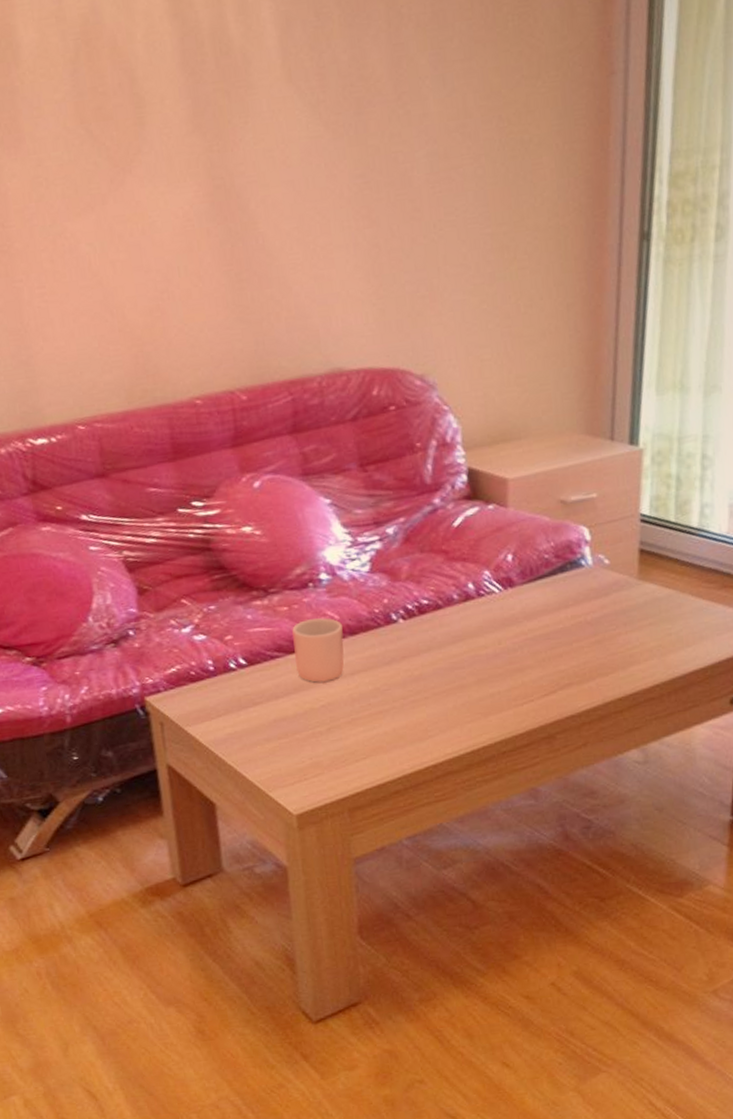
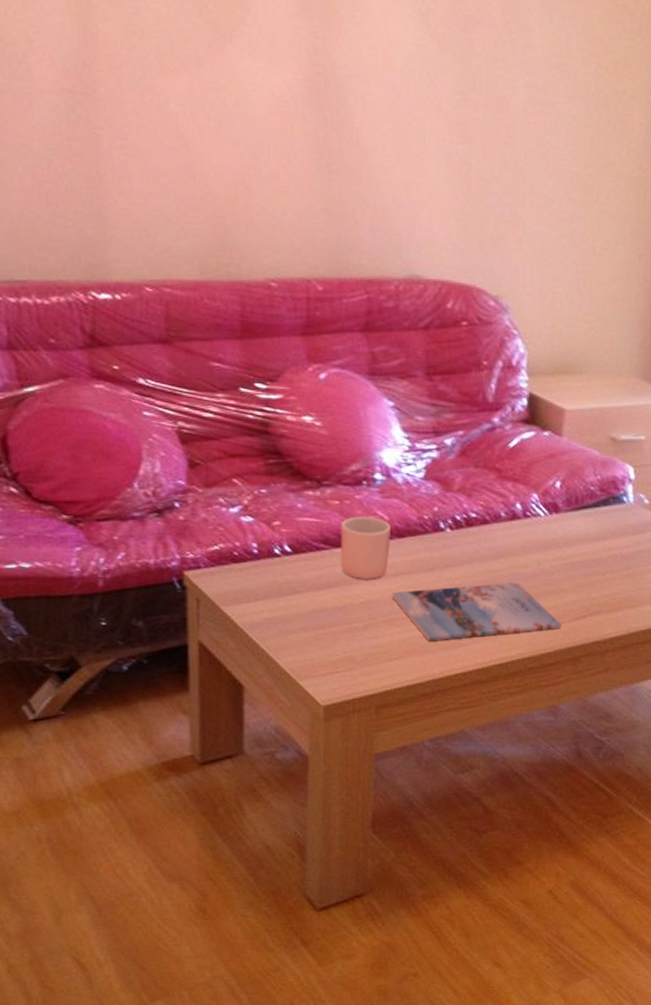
magazine: none [351,665,532,737] -> present [391,583,562,641]

